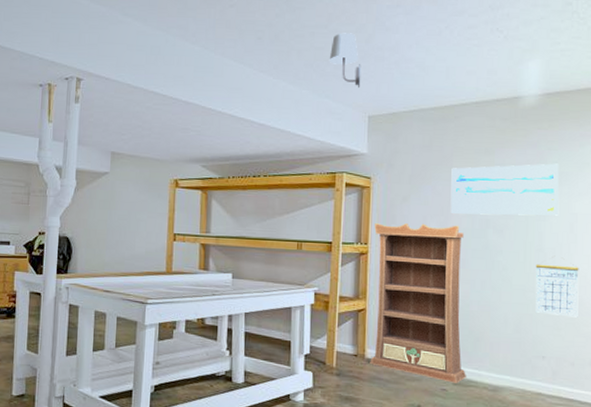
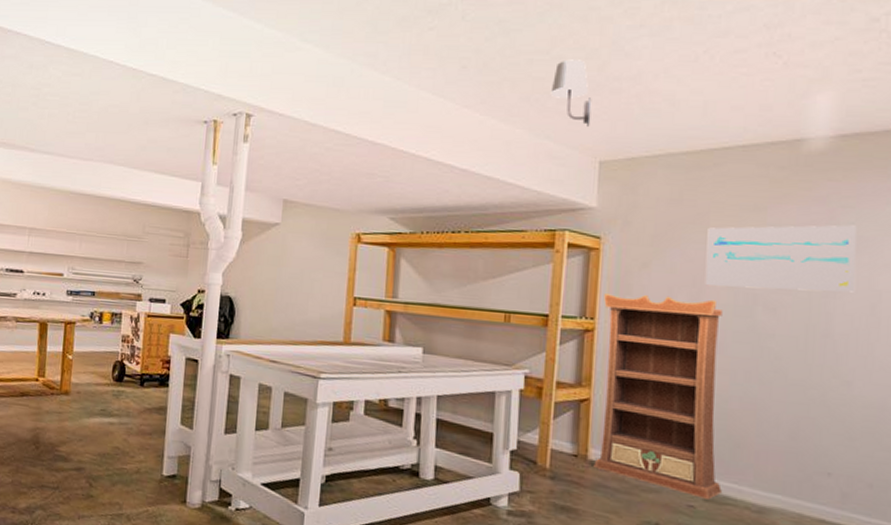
calendar: present [535,264,579,318] -> none [819,353,883,426]

